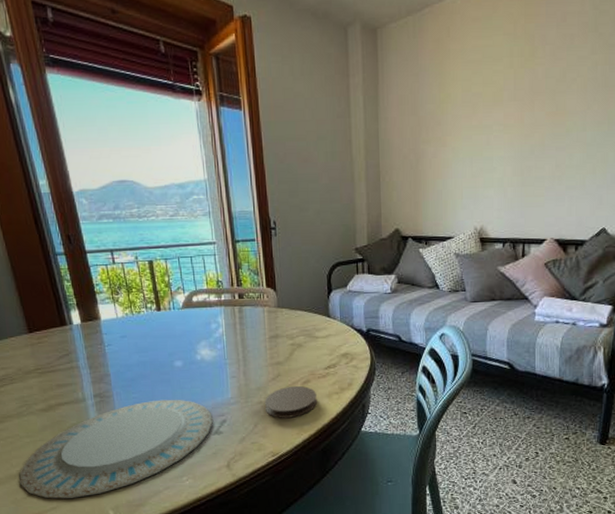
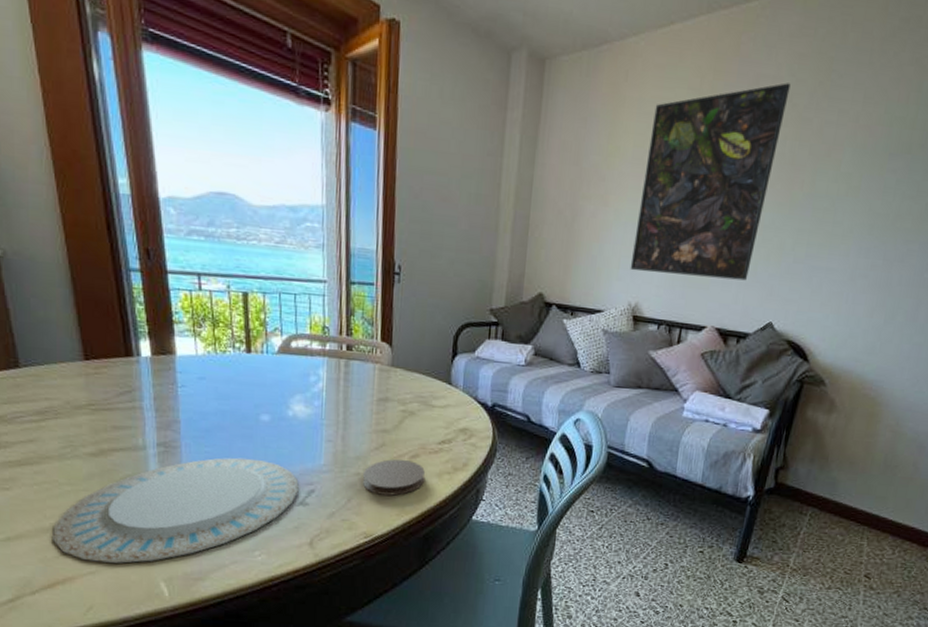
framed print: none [472,16,595,199] -> present [630,83,791,281]

